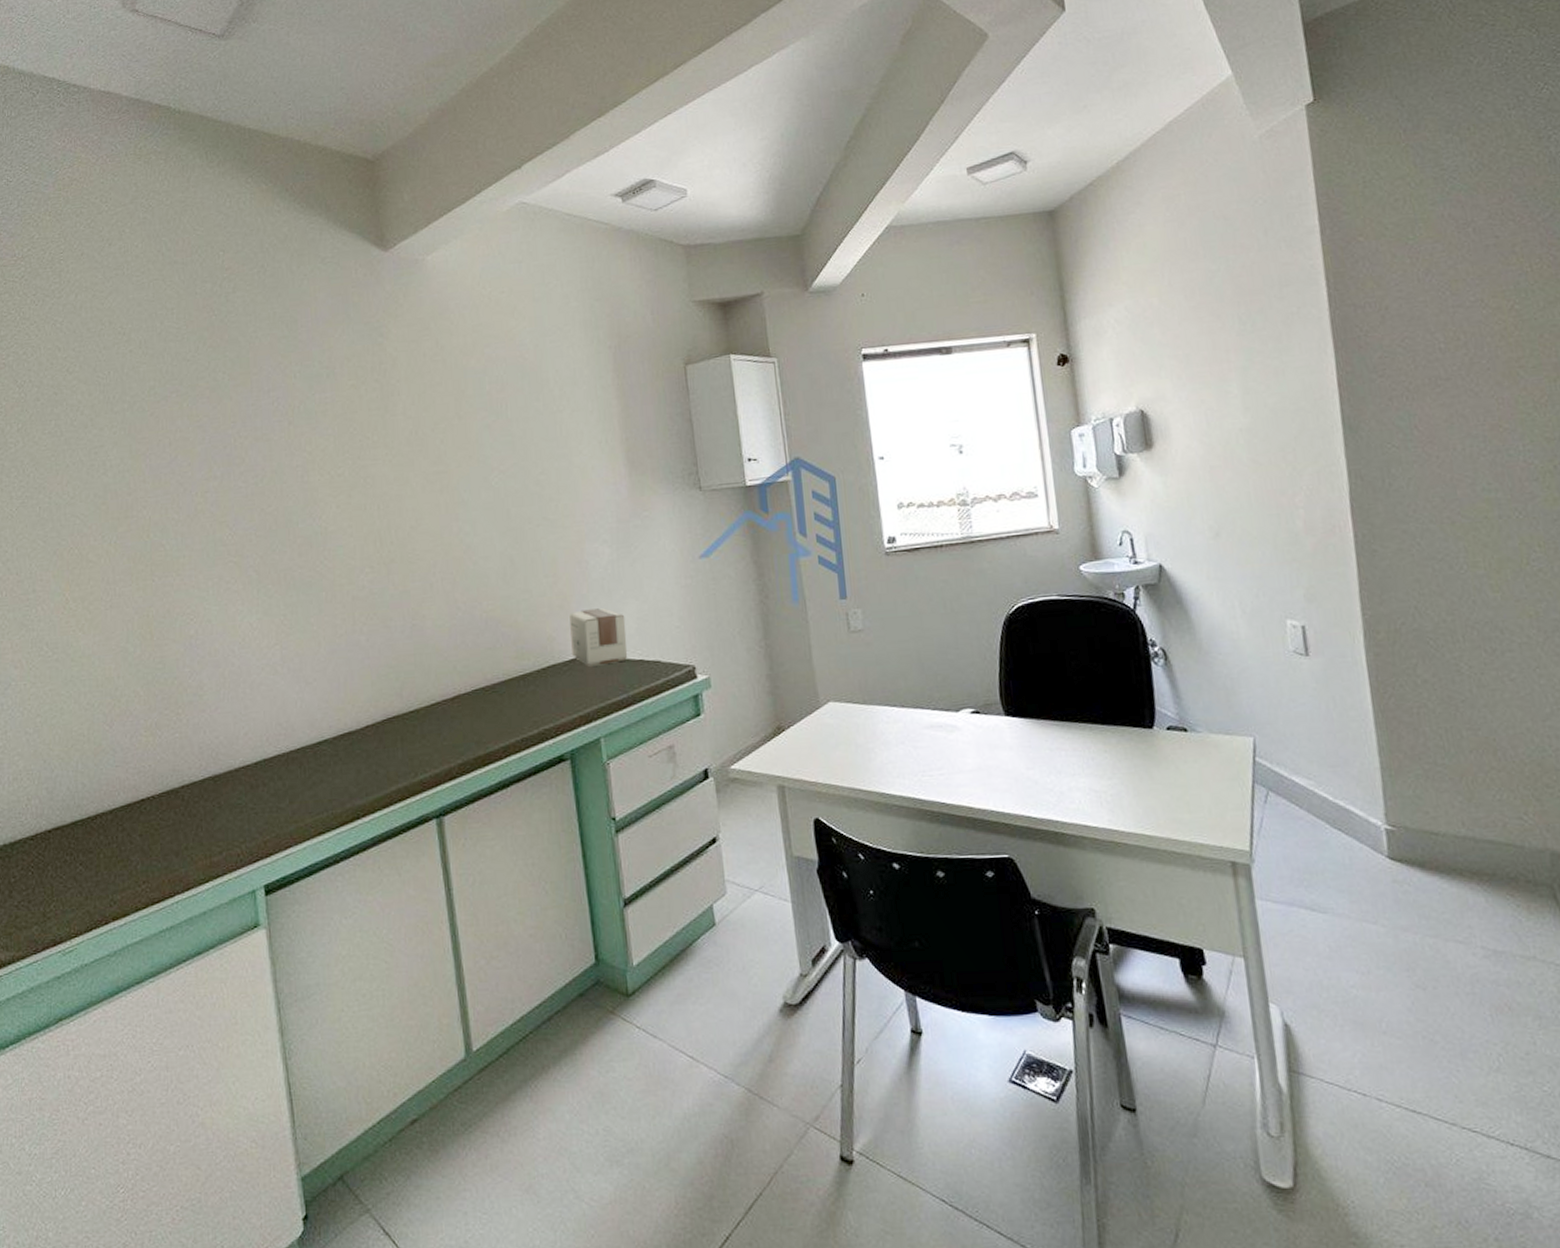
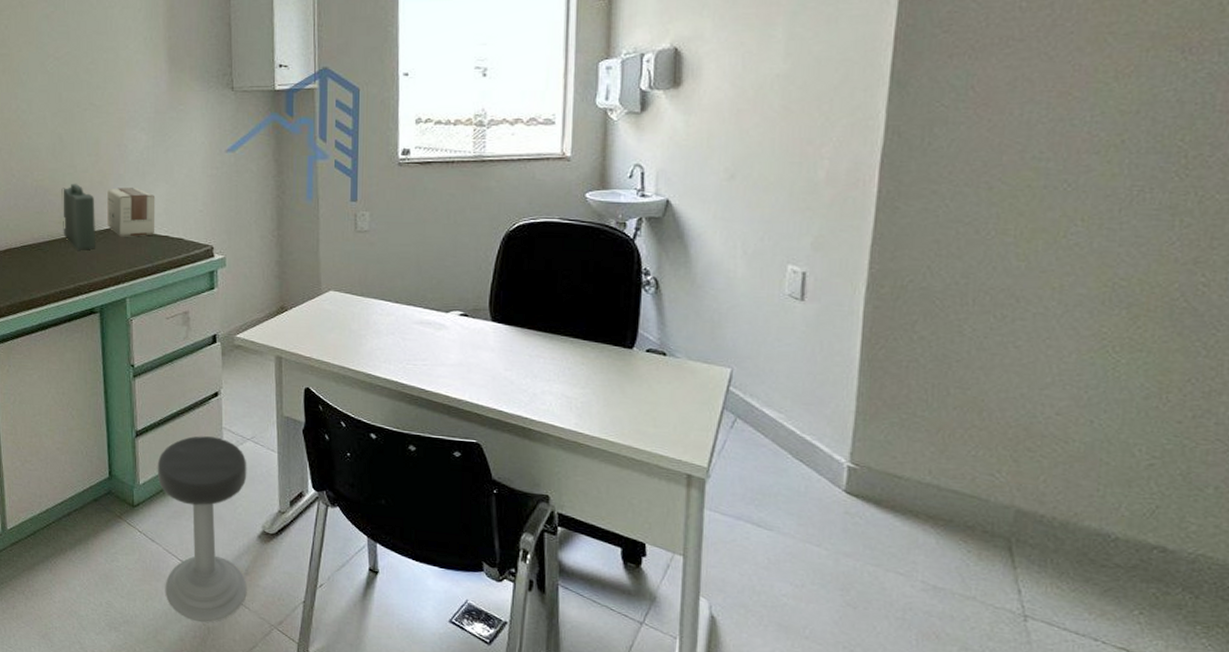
first-aid kit: none [516,610,560,688] -> present [61,183,95,250]
stool: none [652,893,774,1135] -> present [157,436,247,623]

